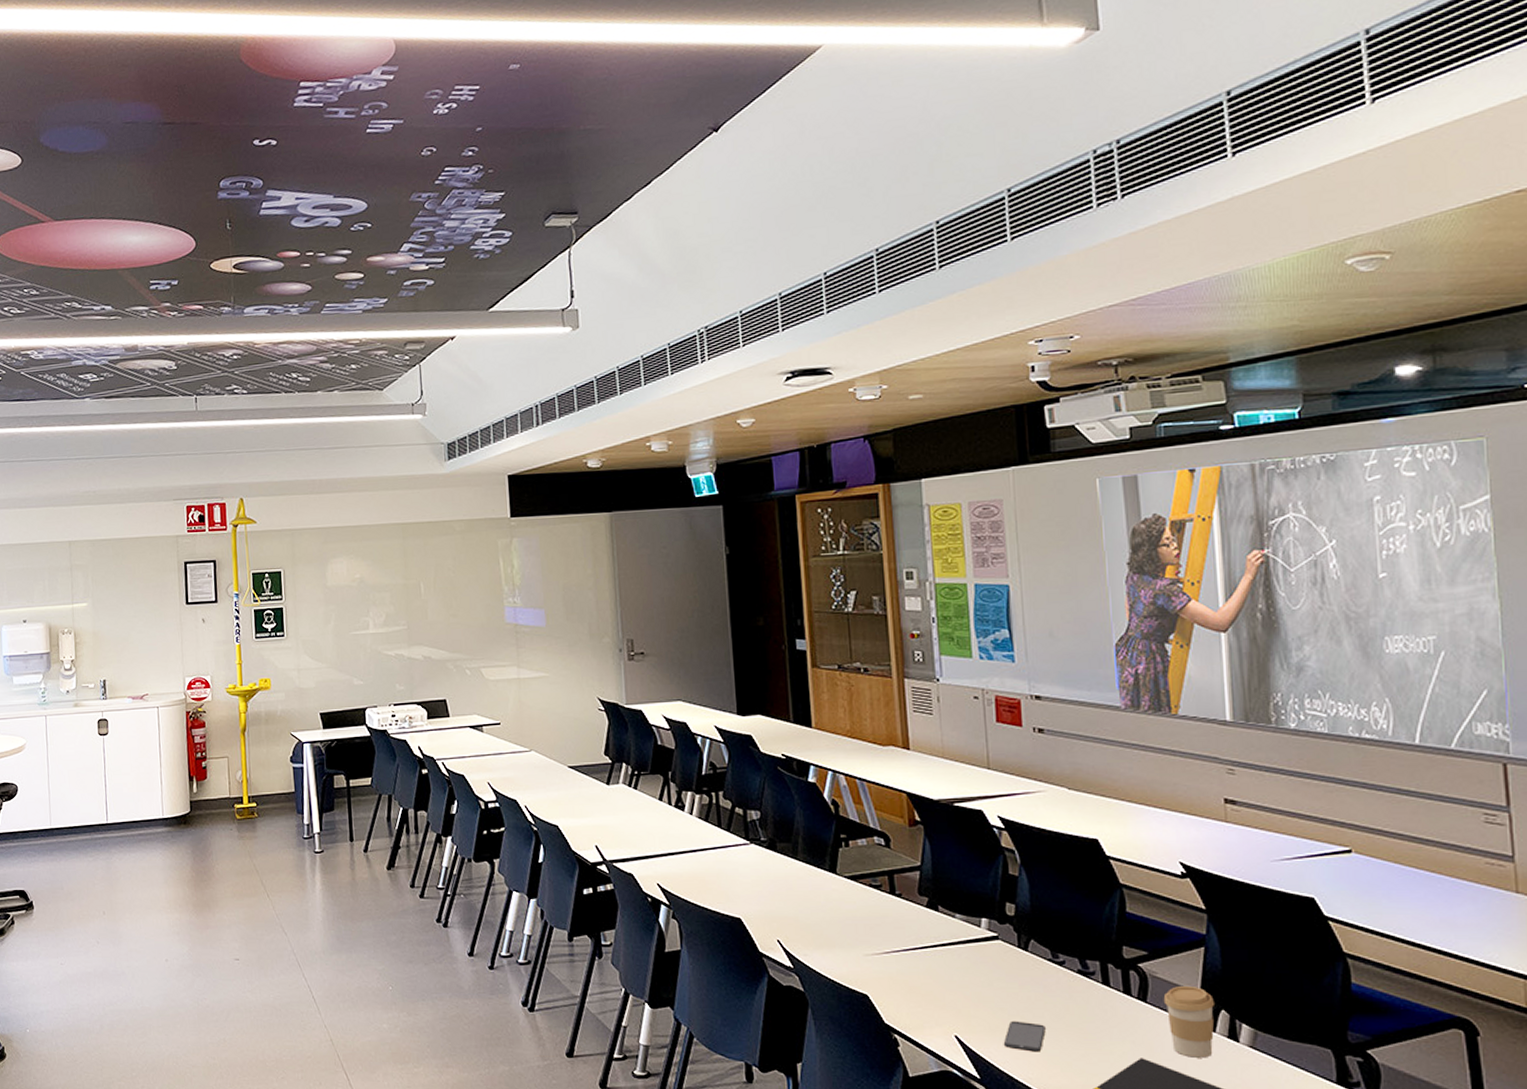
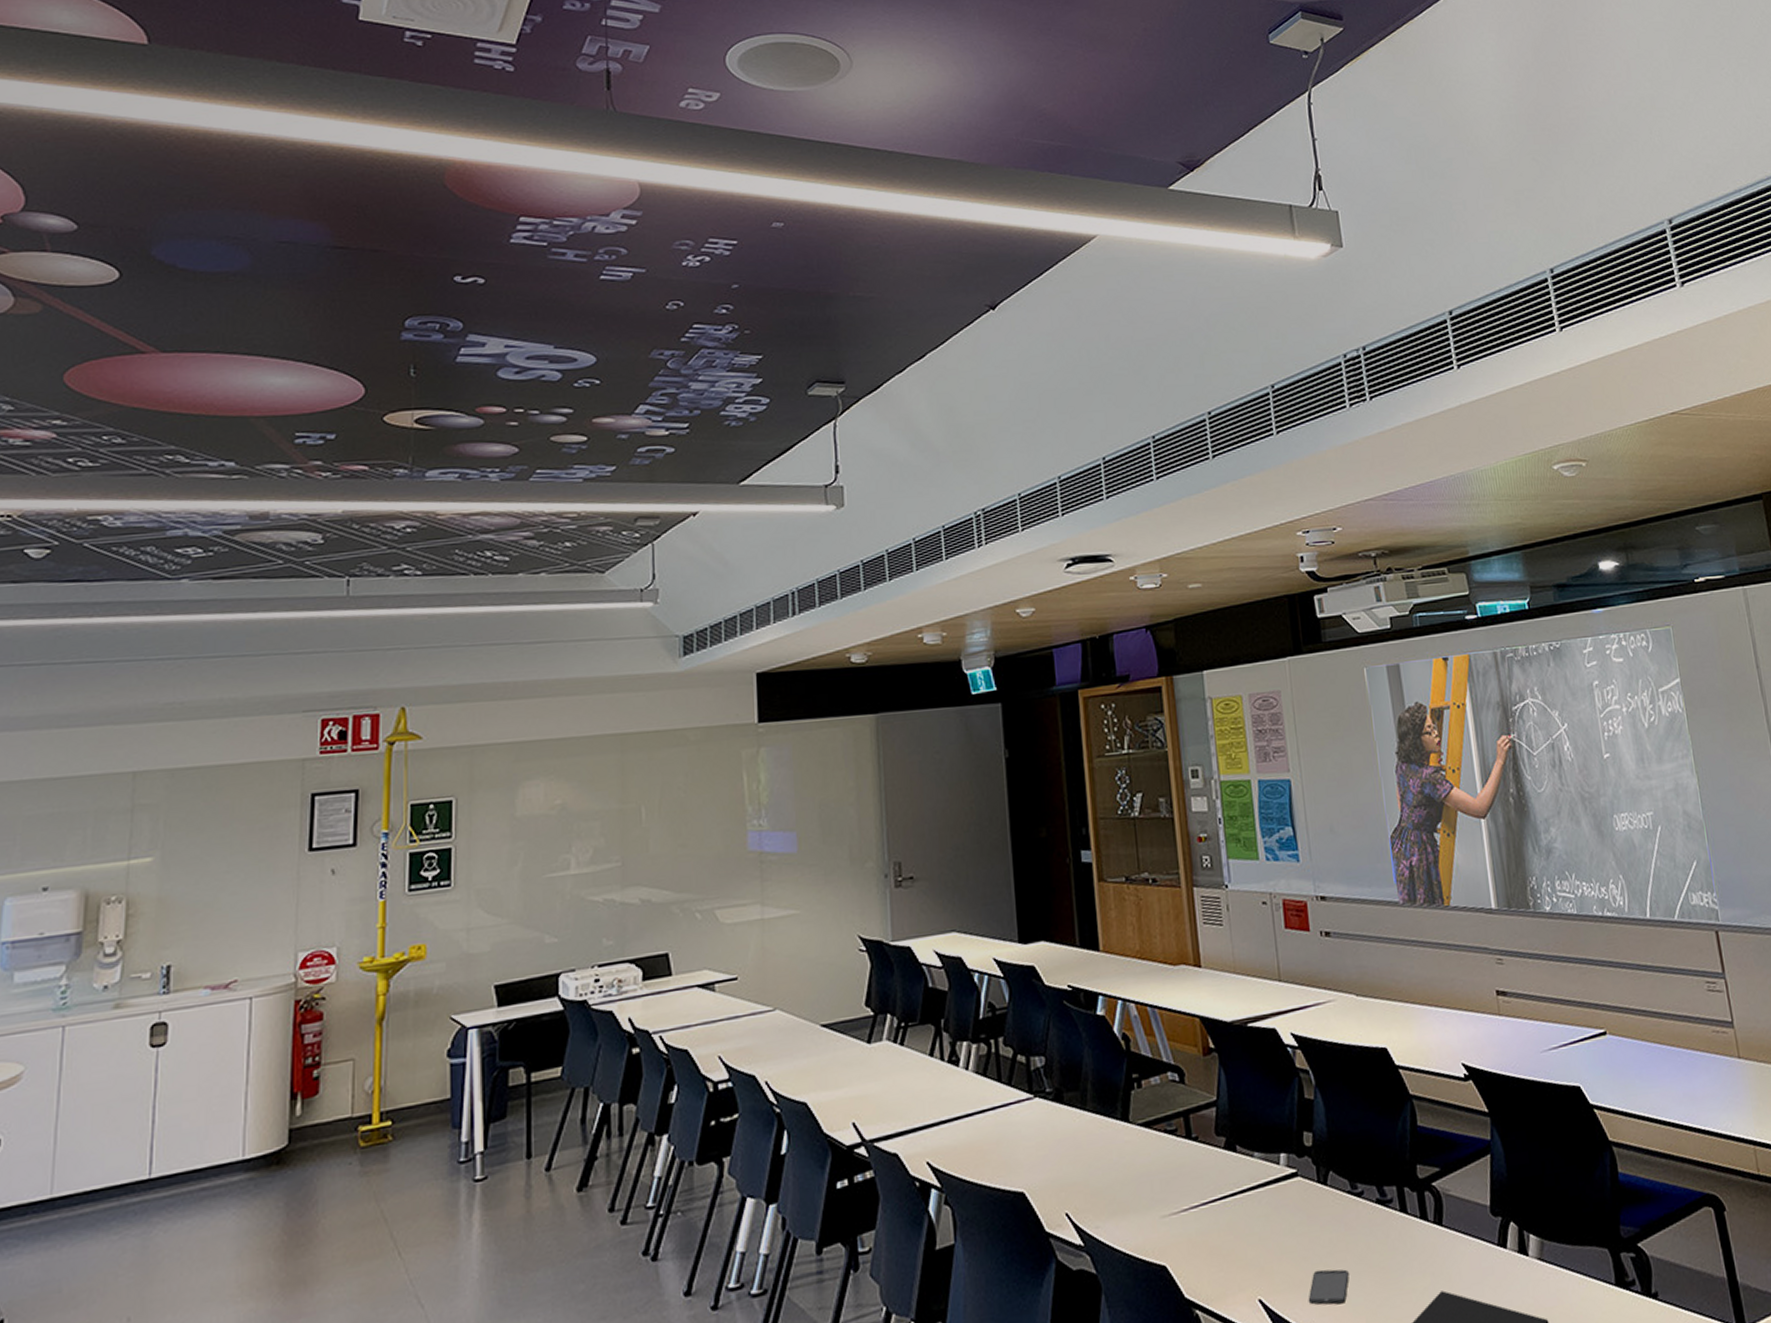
coffee cup: present [1163,985,1214,1058] -> none [1457,1199,1506,1282]

